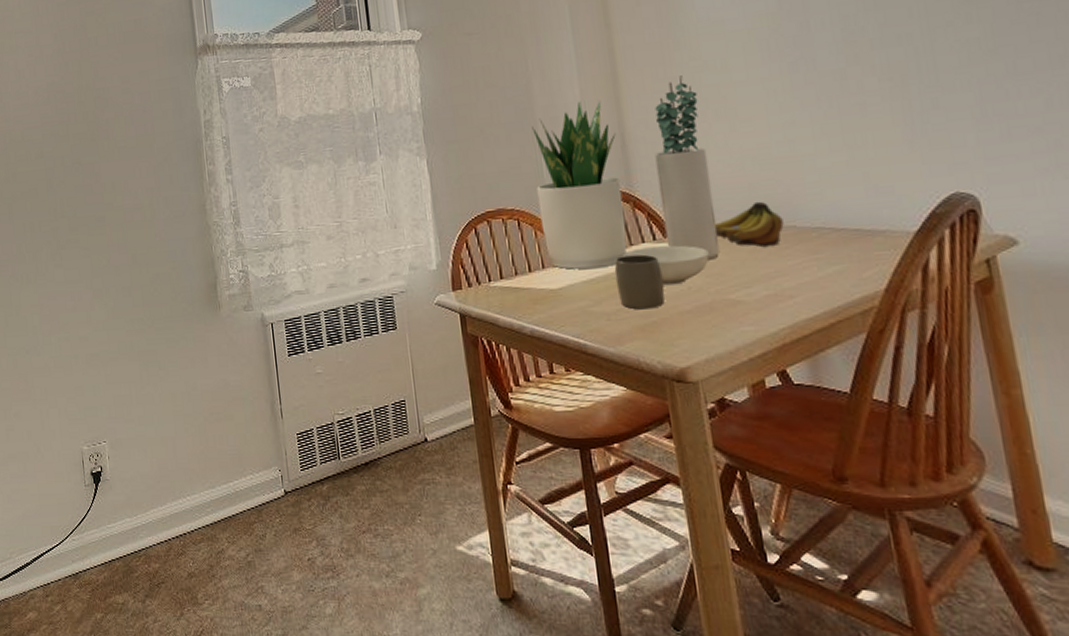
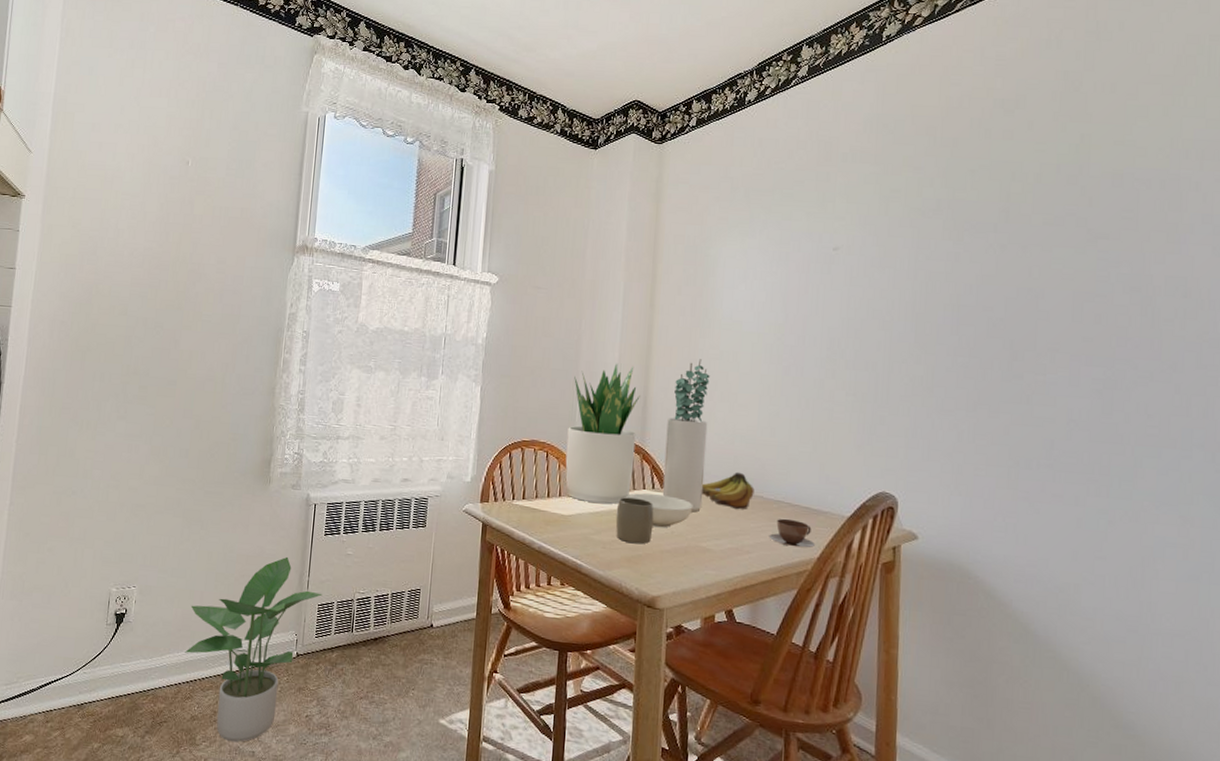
potted plant: none [165,385,299,597] -> present [185,556,323,742]
teacup: none [814,247,879,282] -> present [769,518,816,548]

